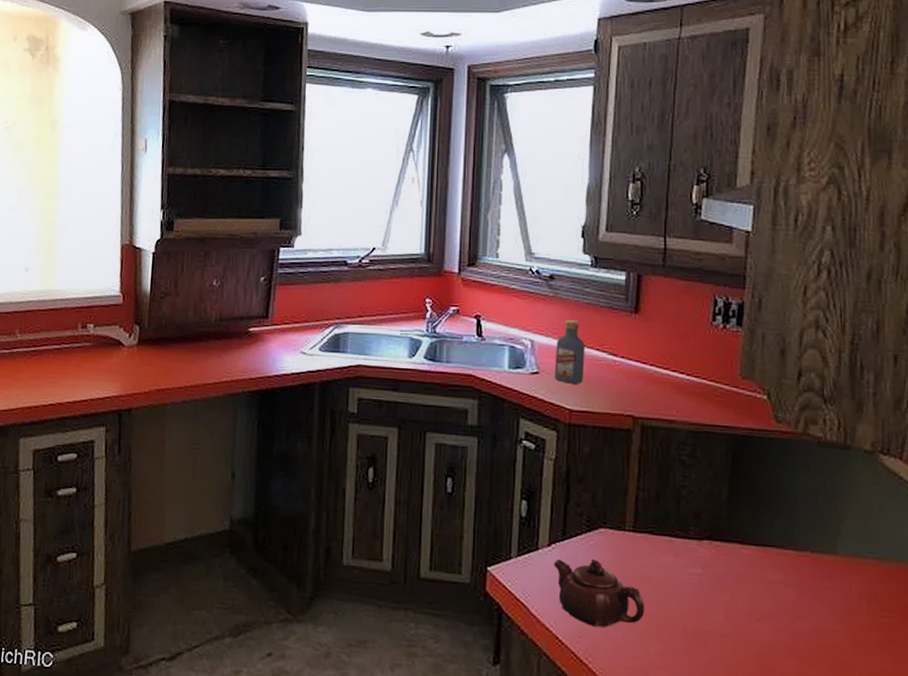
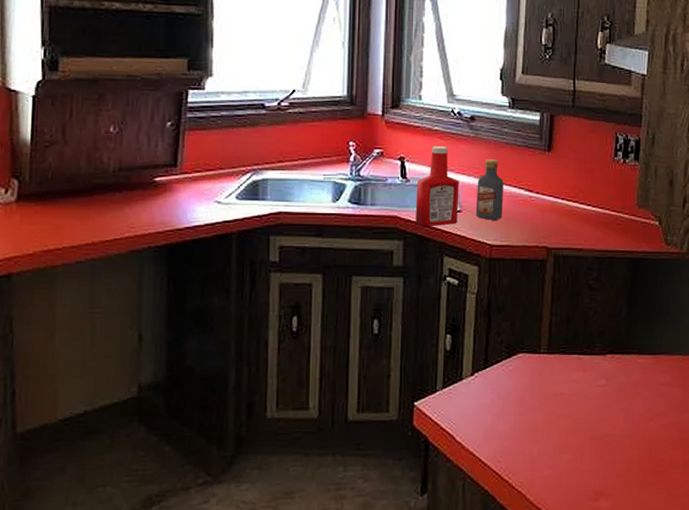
ketchup bottle: none [491,305,537,387] -> present [415,146,459,227]
teapot: present [554,558,645,627] -> none [476,382,558,445]

